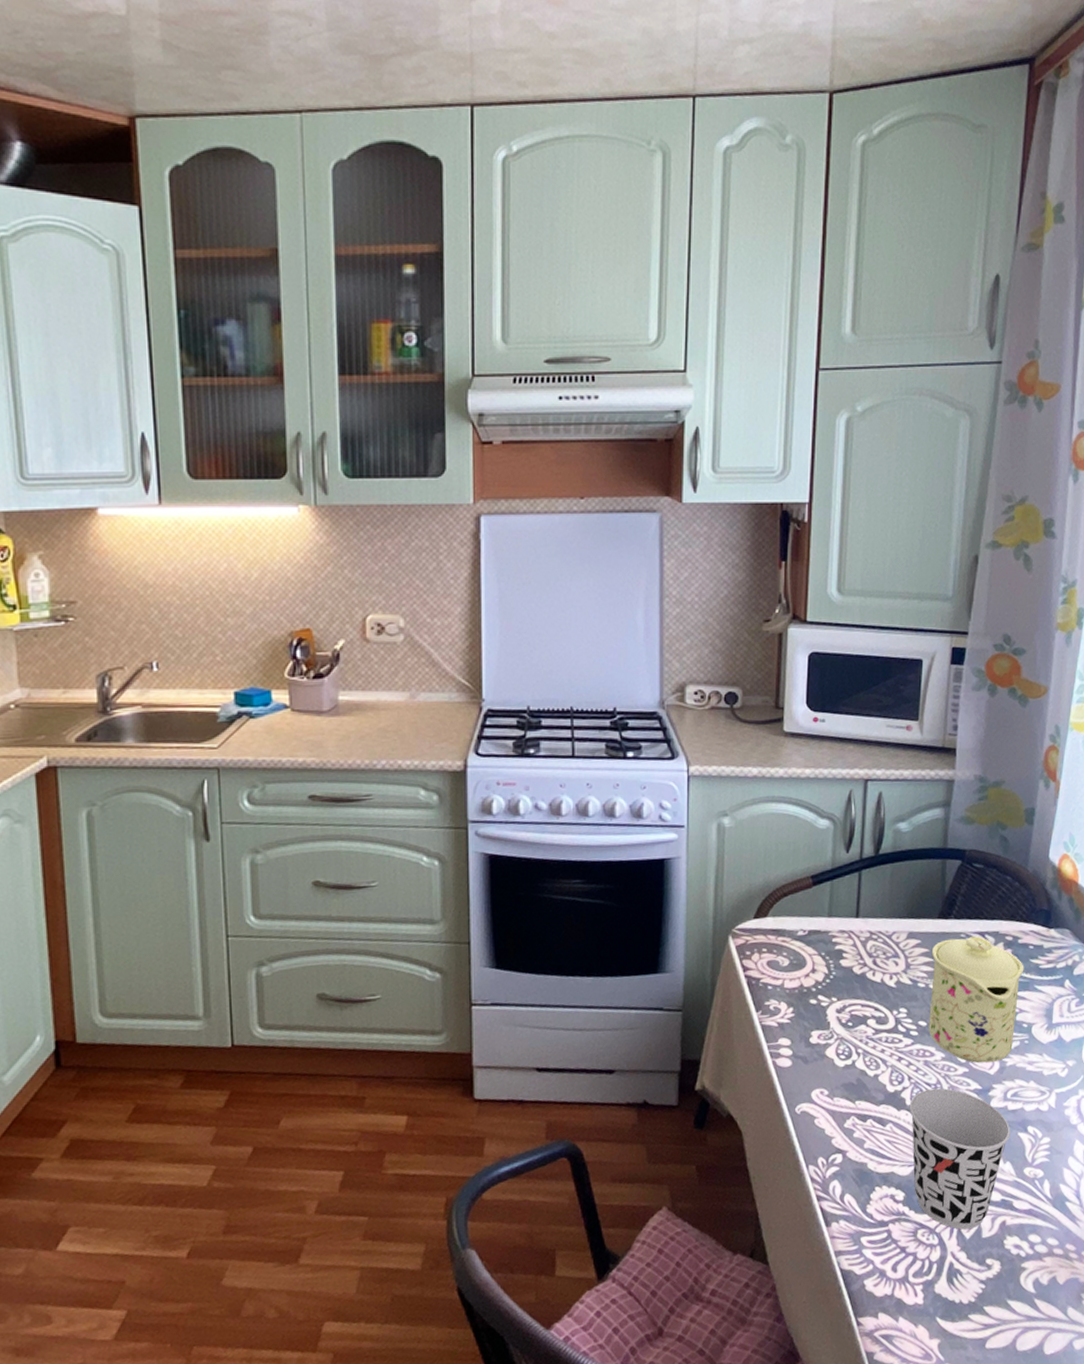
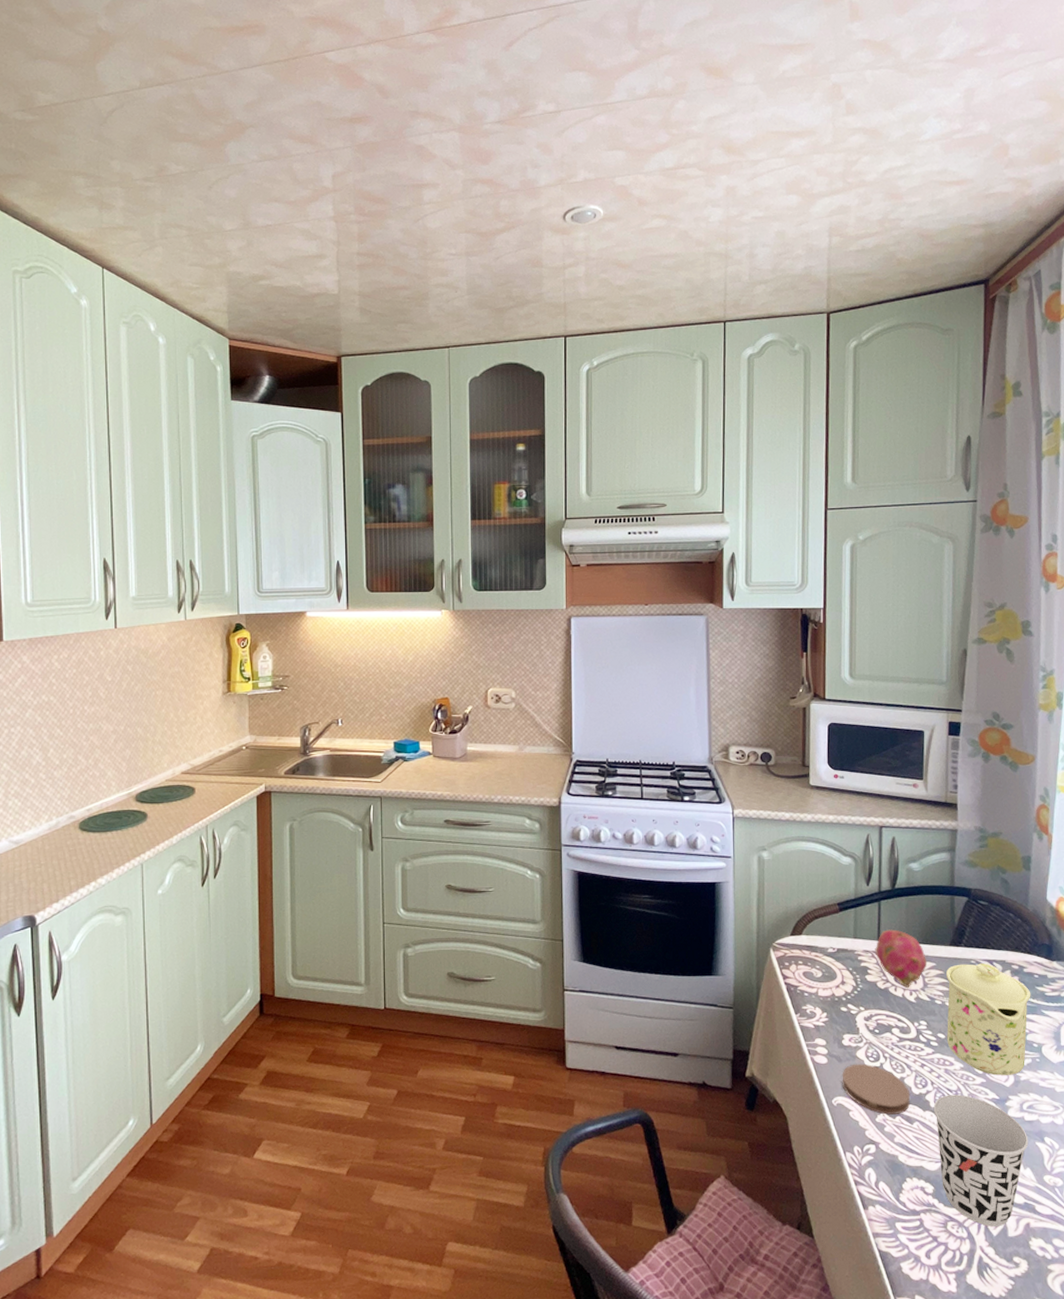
coaster: none [807,1062,885,1119] -> present [842,1063,911,1115]
fruit: none [852,903,912,971] -> present [875,929,927,988]

